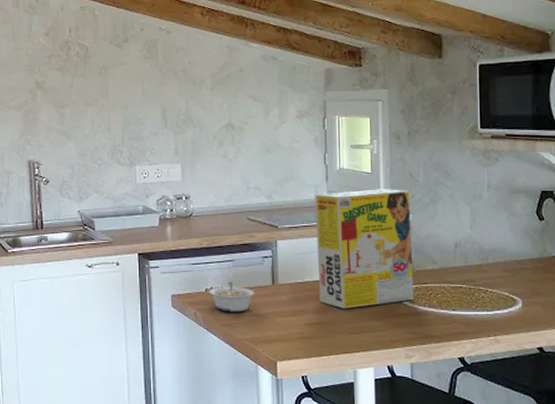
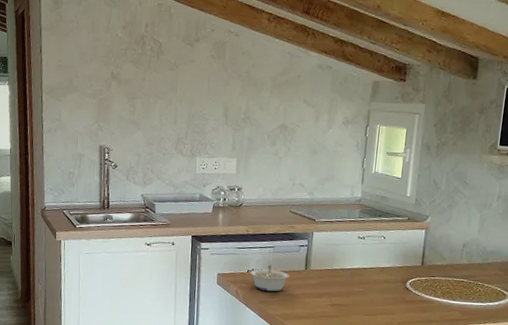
cereal box: present [315,189,414,309] -> none [343,192,431,294]

